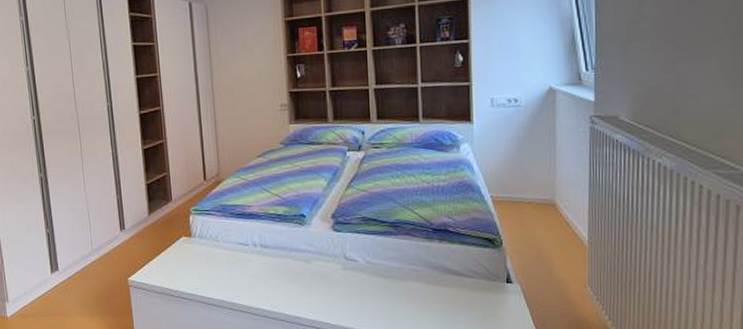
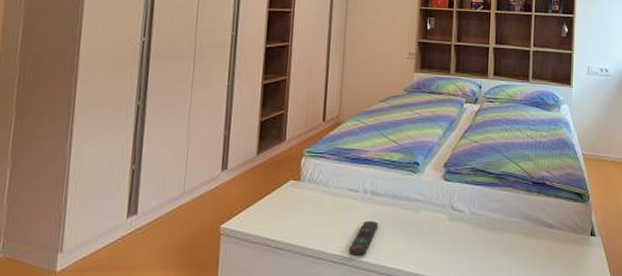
remote control: none [245,271,272,305] -> present [348,220,379,257]

